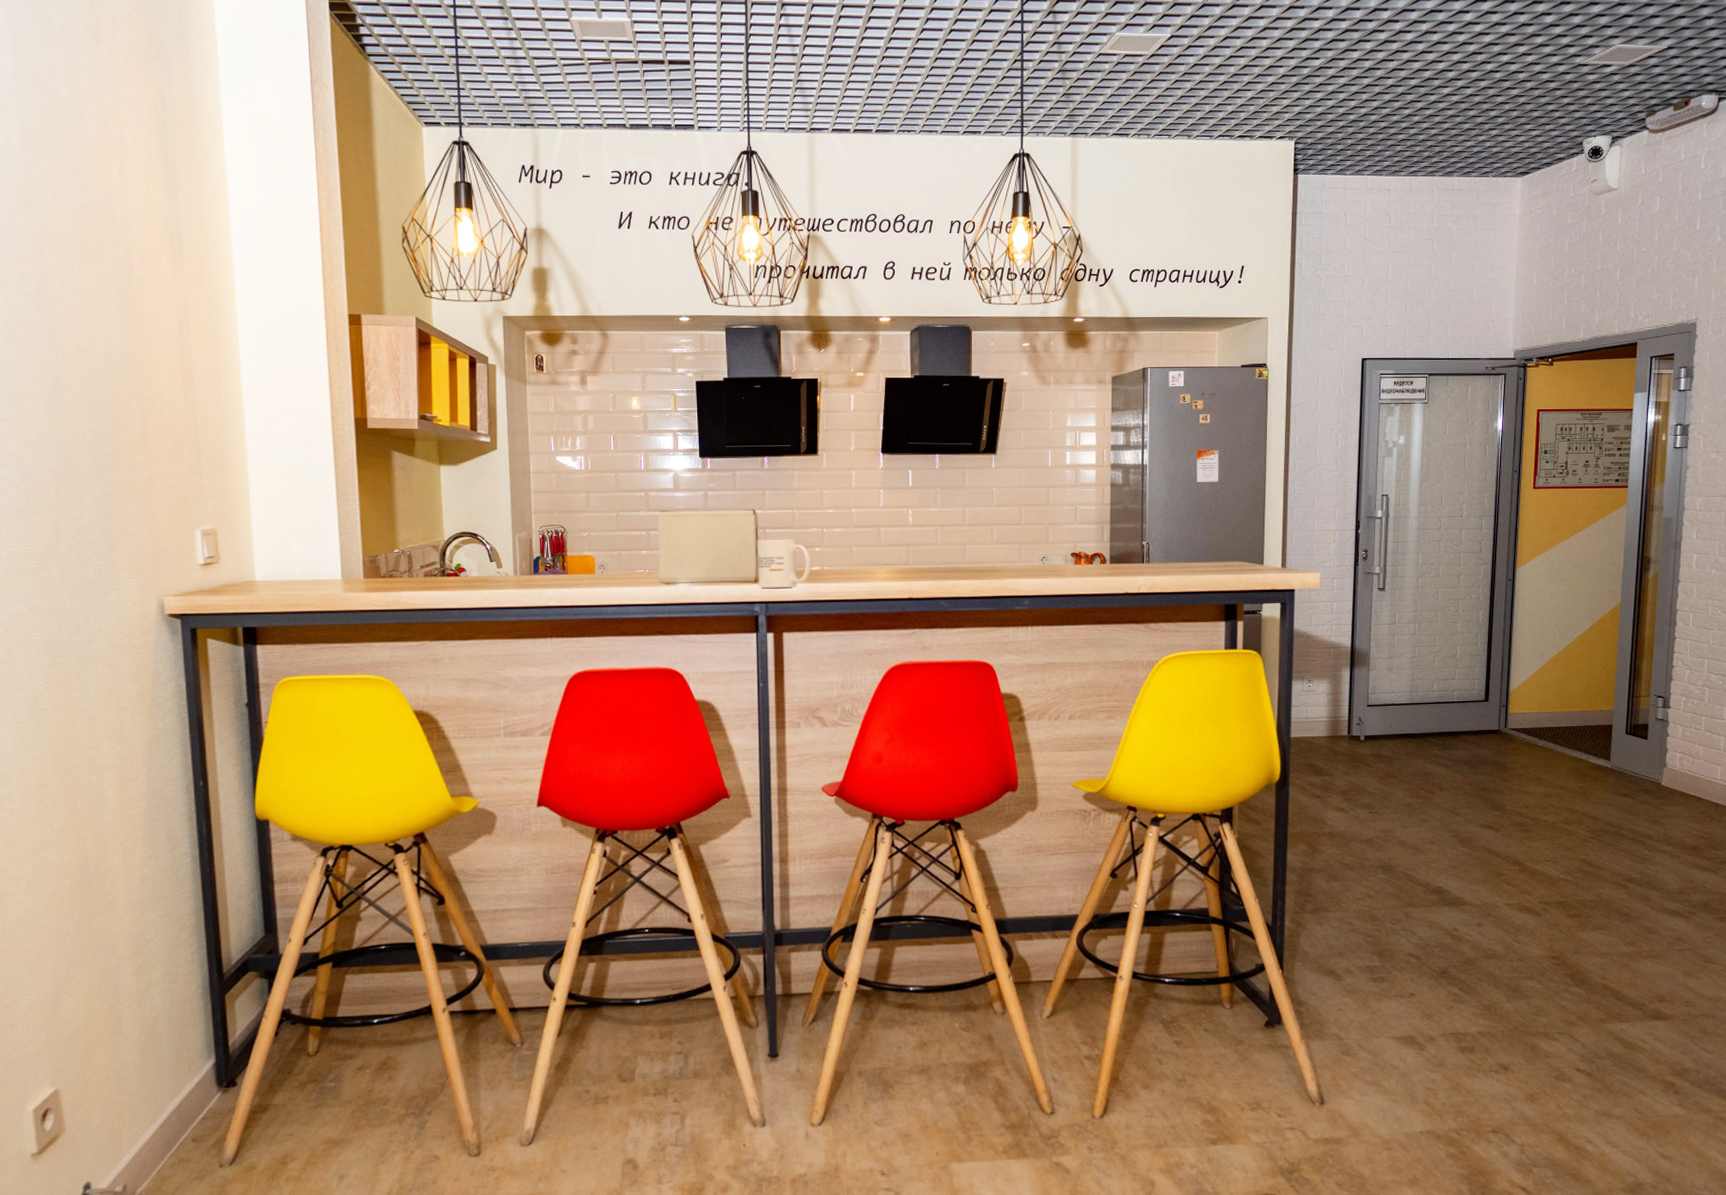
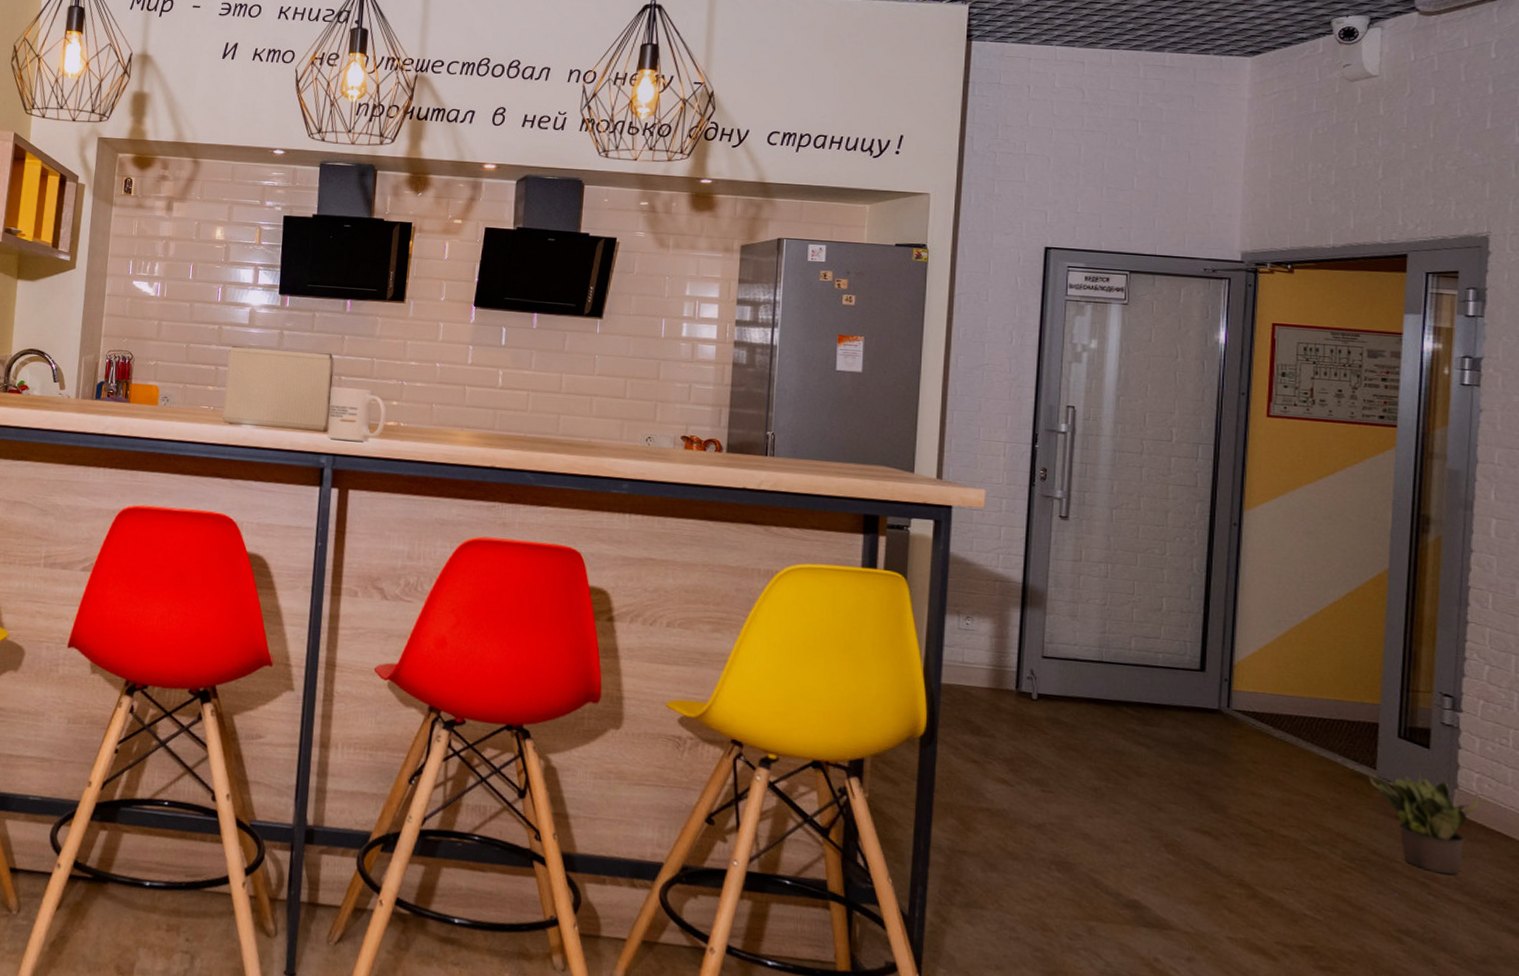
potted plant: none [1605,756,1681,833] -> present [1368,769,1479,876]

